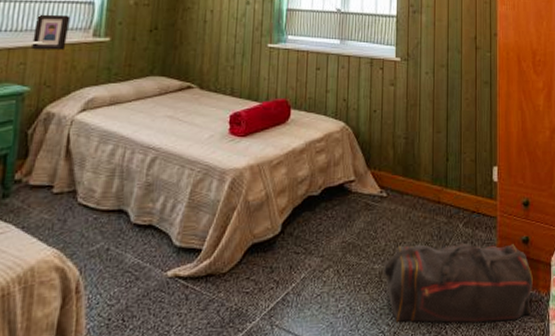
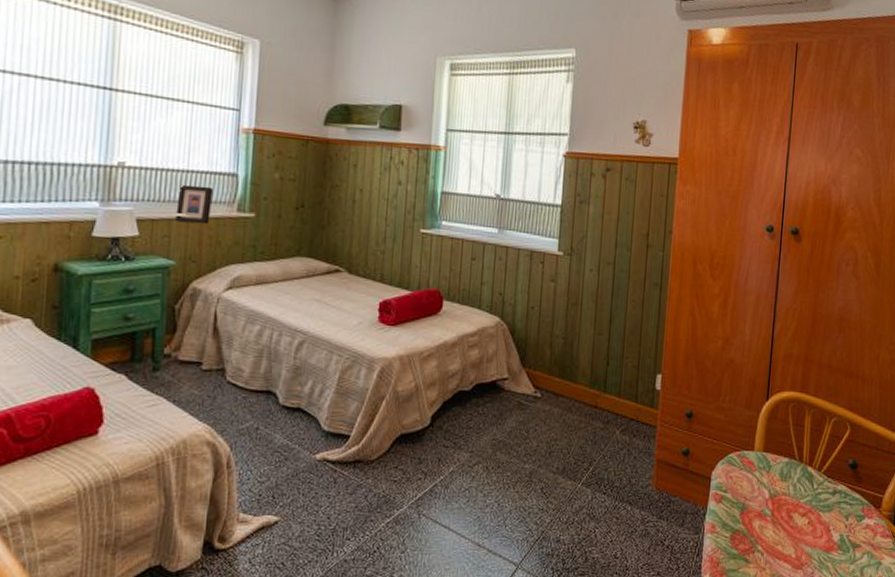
duffel bag: present [383,242,533,324] -> none [533,447,691,531]

